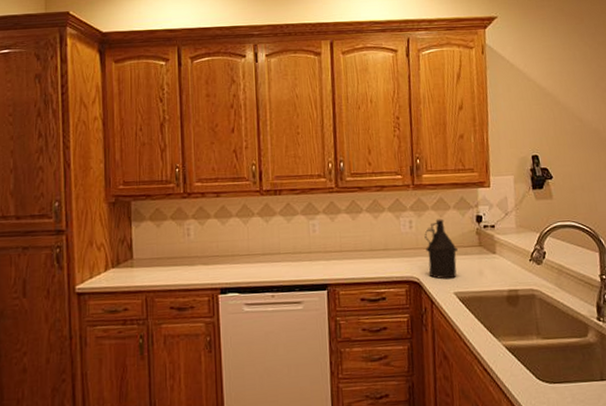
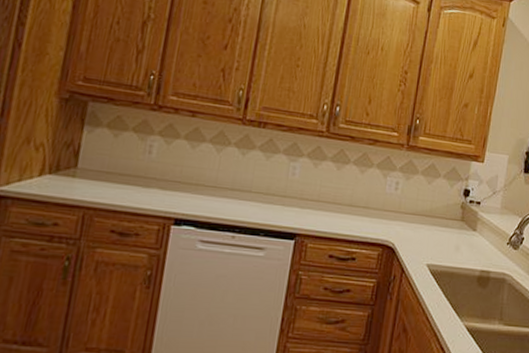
bottle: present [424,219,458,280] -> none [405,185,439,250]

